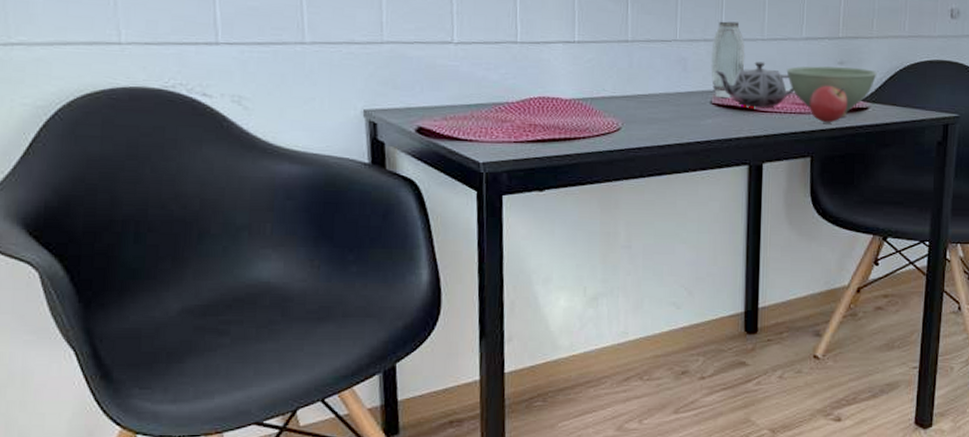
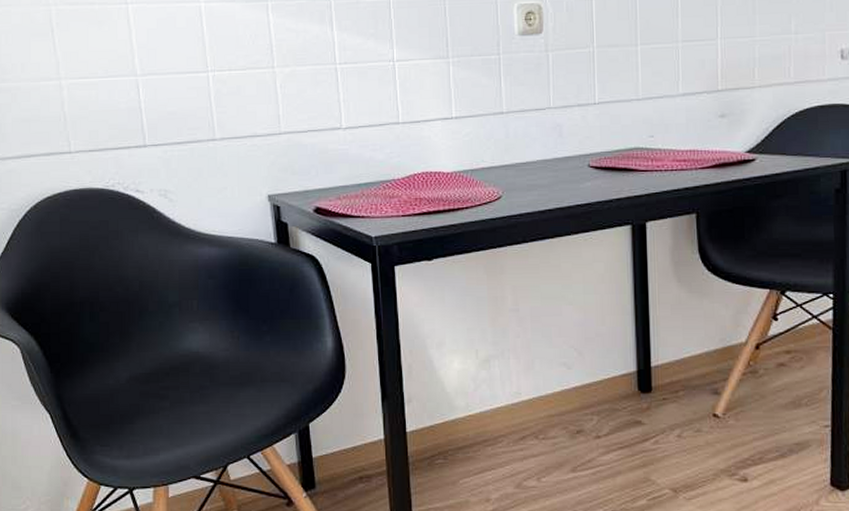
vase: present [711,21,745,99] -> none [586,84,621,161]
teapot: present [713,61,795,108] -> none [589,122,674,167]
bowl: present [786,66,877,117] -> none [664,120,763,171]
fruit: present [809,85,848,123] -> none [691,139,732,178]

